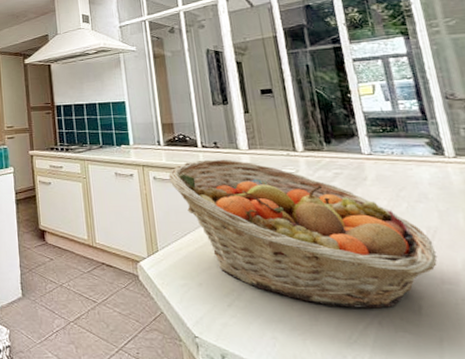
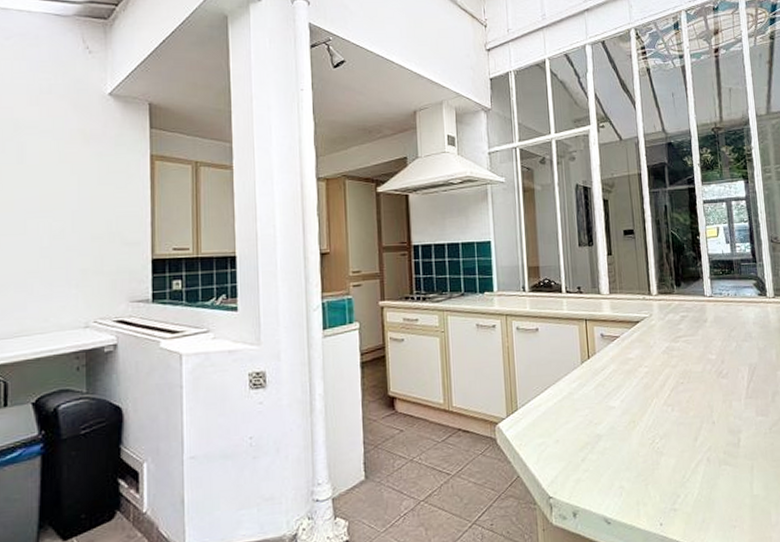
fruit basket: present [169,159,438,309] -> none [532,305,755,449]

